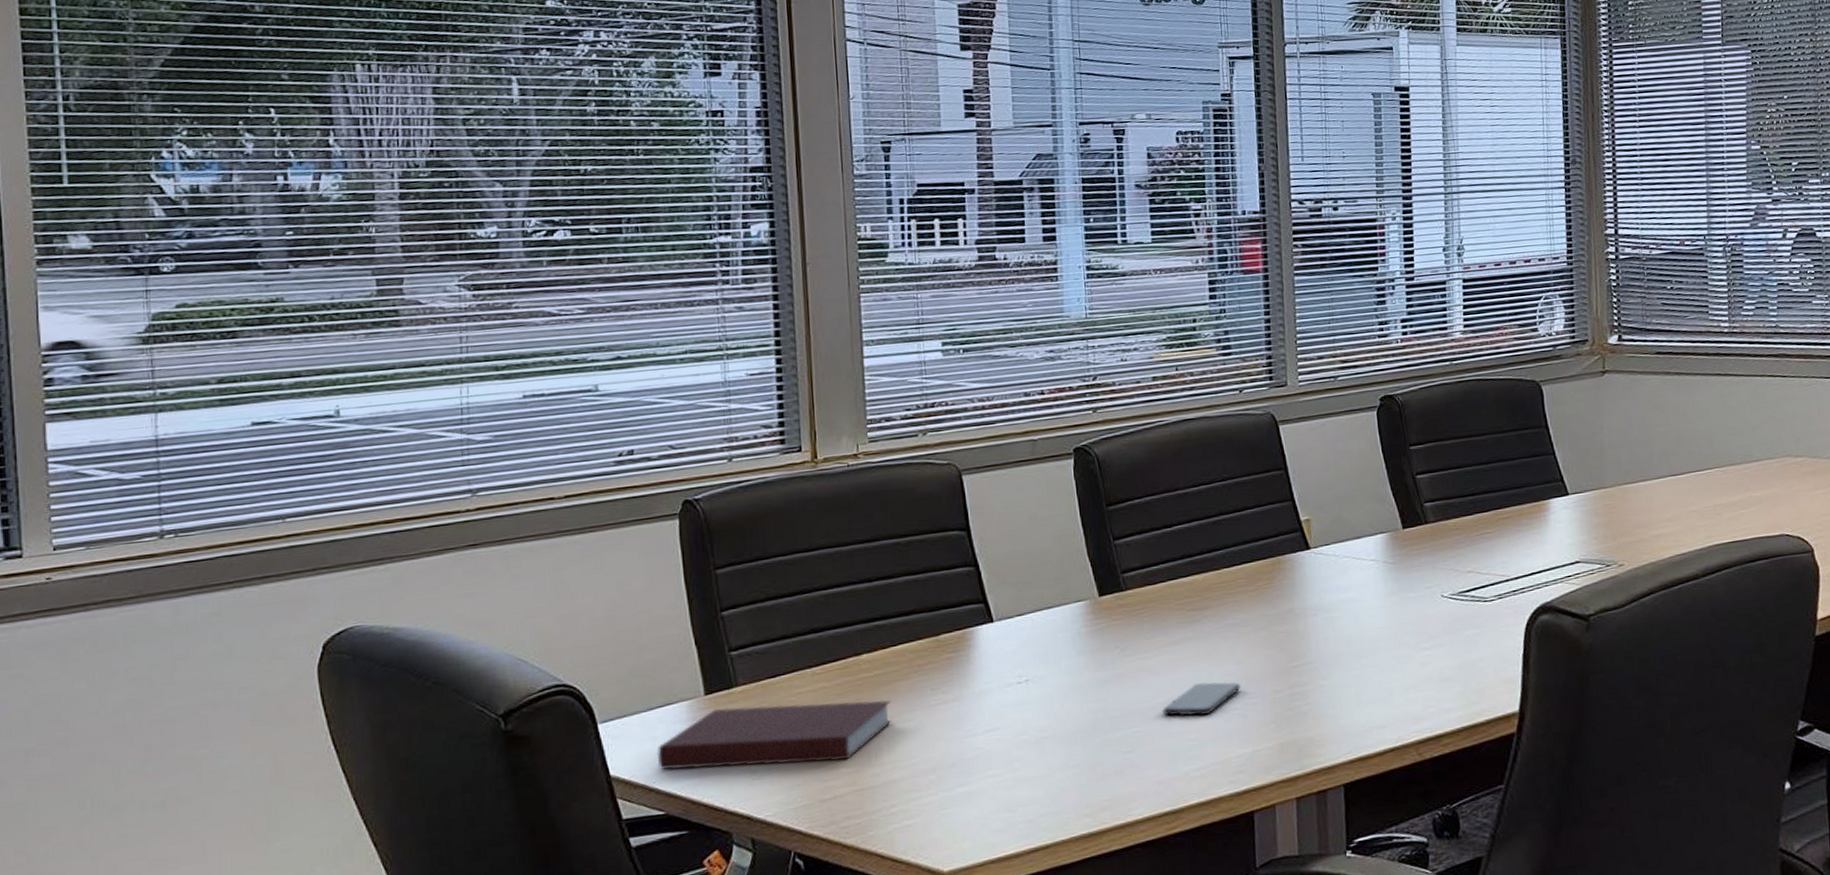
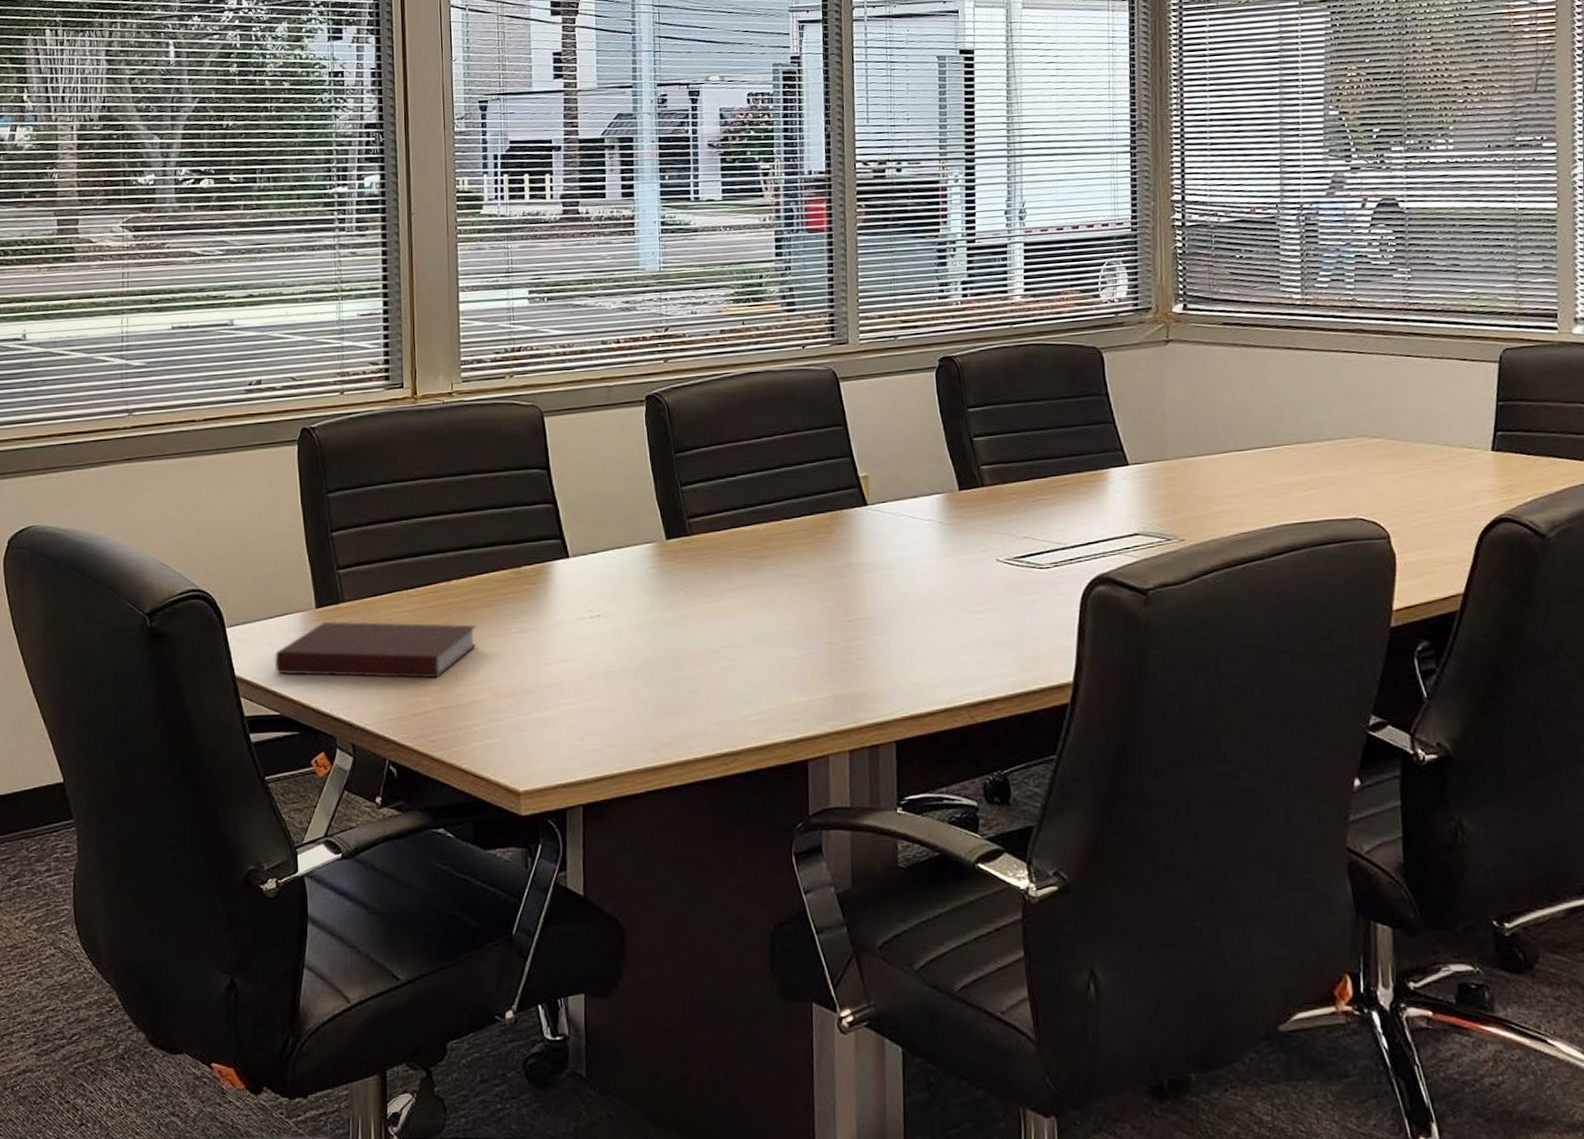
smartphone: present [1162,682,1241,716] -> none [723,630,798,662]

